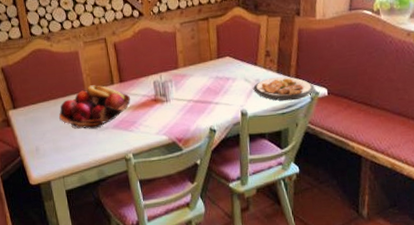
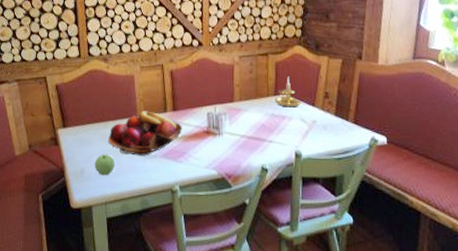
apple: none [48,130,68,152] -> present [94,154,114,176]
candle holder: none [219,38,244,69] -> present [276,76,302,108]
plate: present [253,77,315,101] -> none [309,120,374,146]

